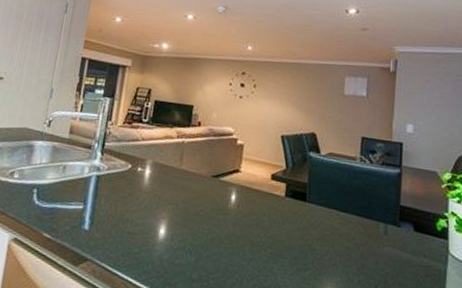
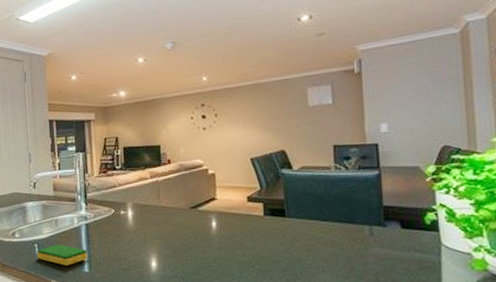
dish sponge: none [33,192,92,220] -> present [37,244,87,266]

